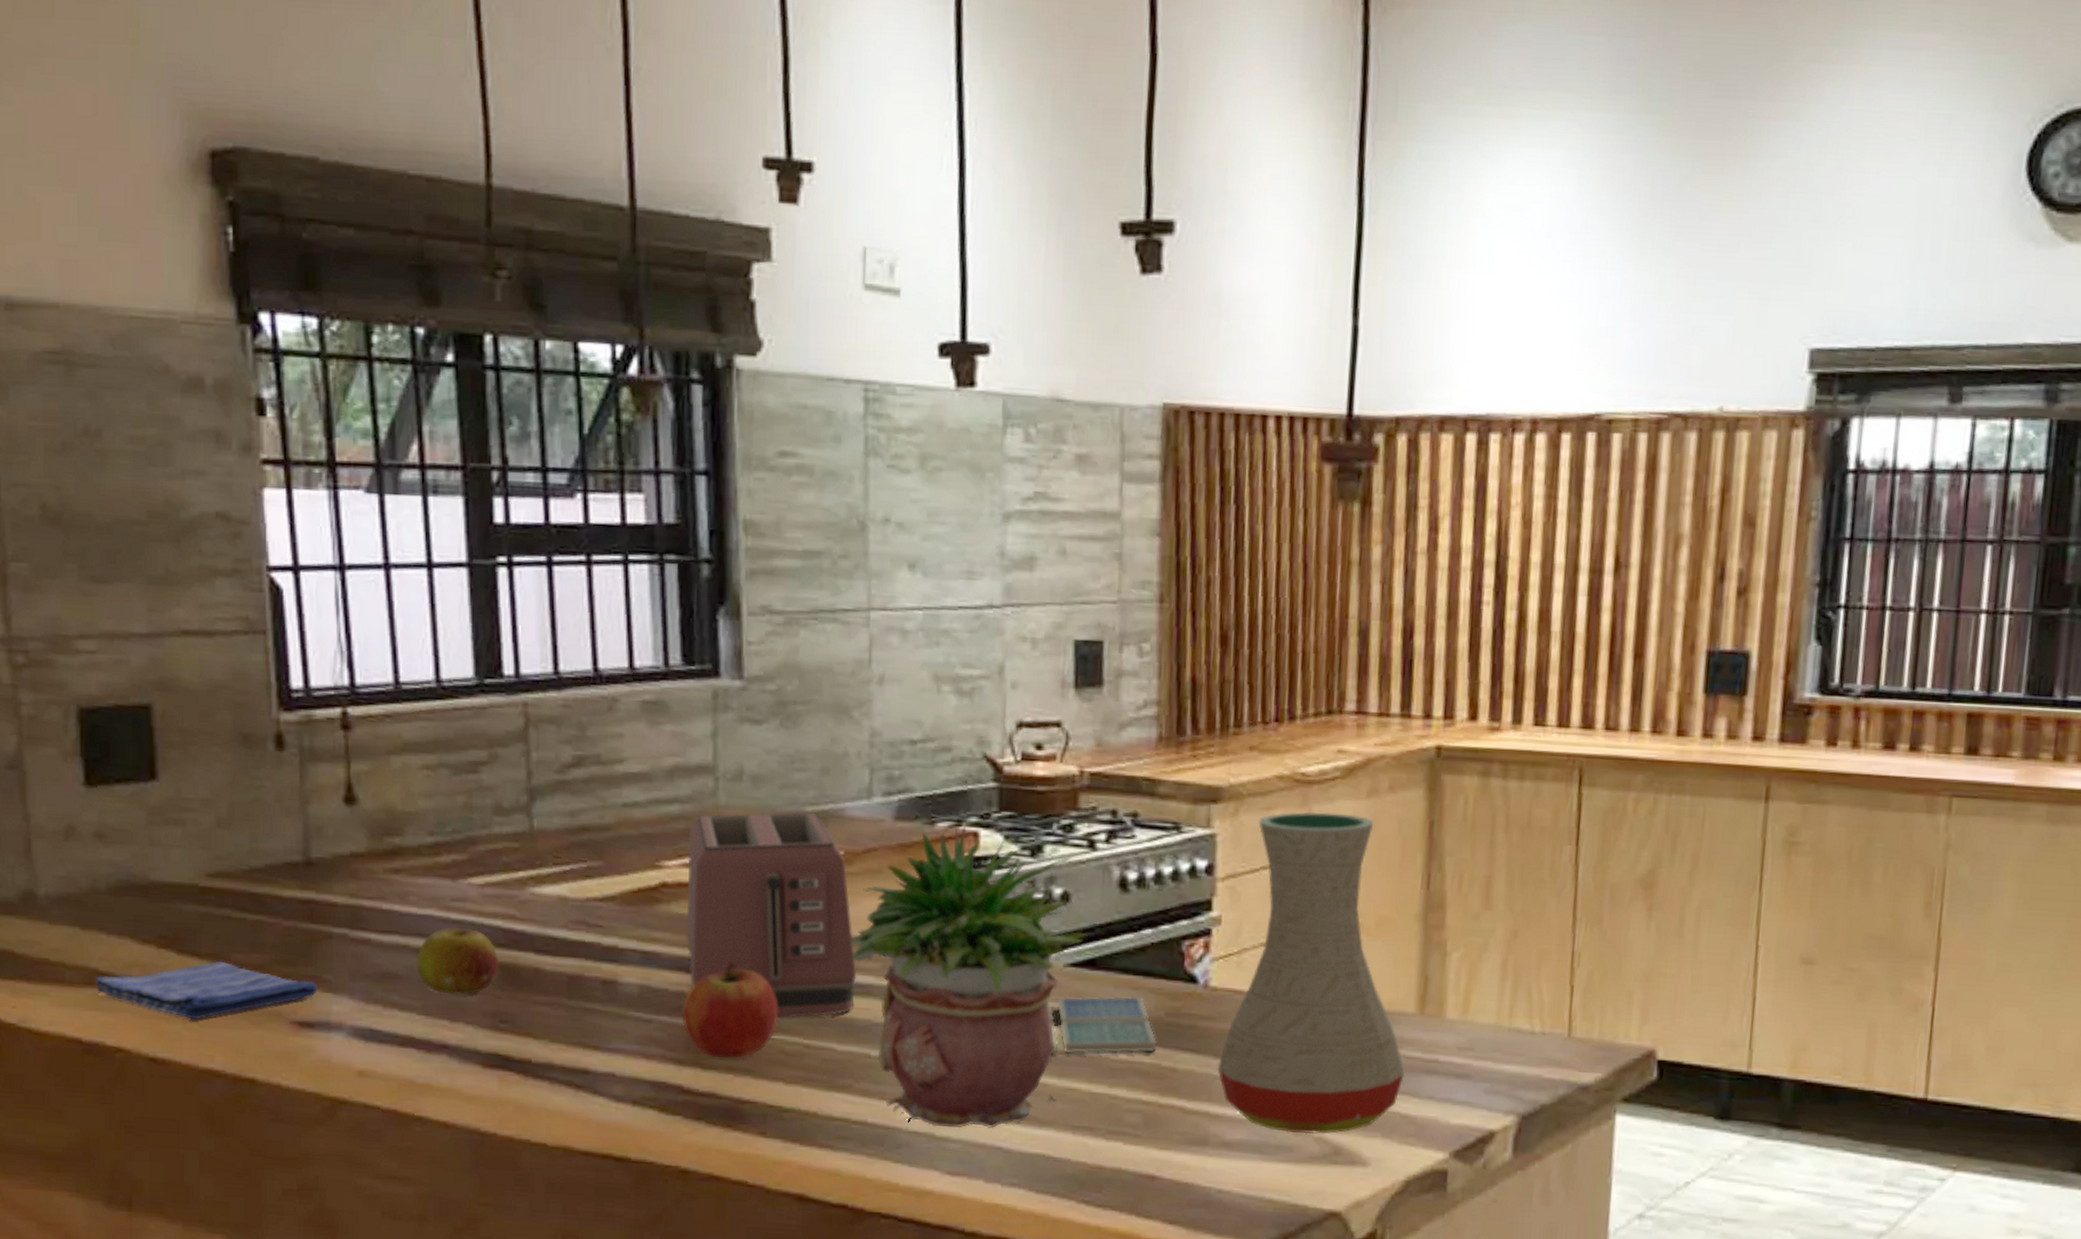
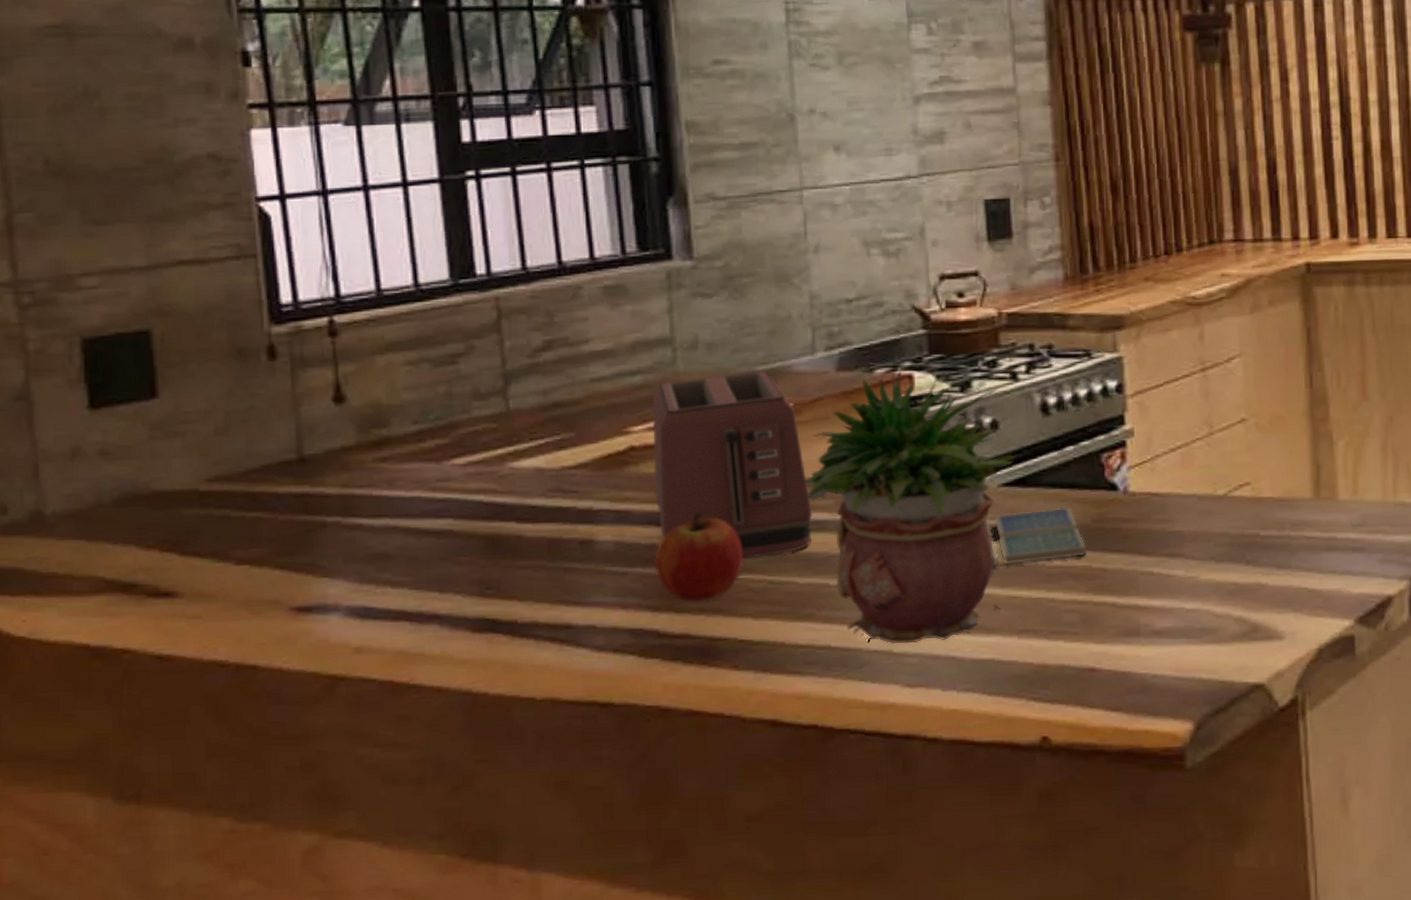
dish towel: present [95,961,318,1020] -> none [101,558,314,616]
fruit: present [416,928,499,995] -> none [406,506,483,568]
vase: present [1217,812,1405,1135] -> none [1142,328,1308,617]

